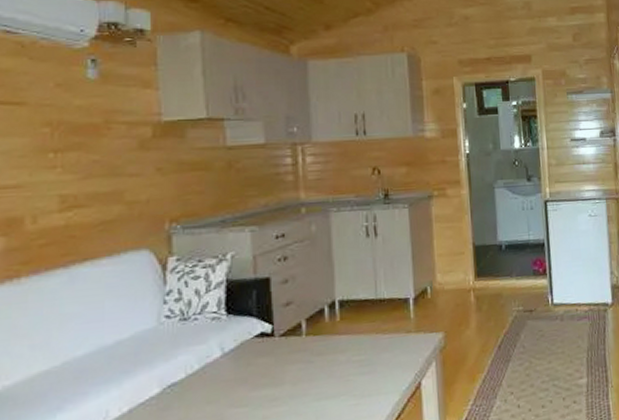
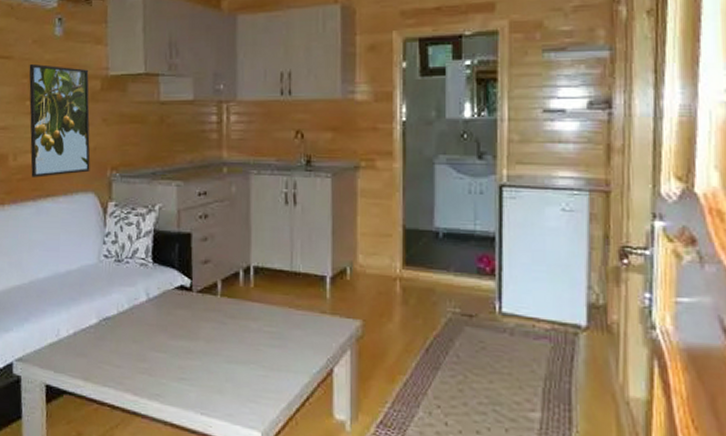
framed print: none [51,110,142,241] -> present [29,63,91,178]

